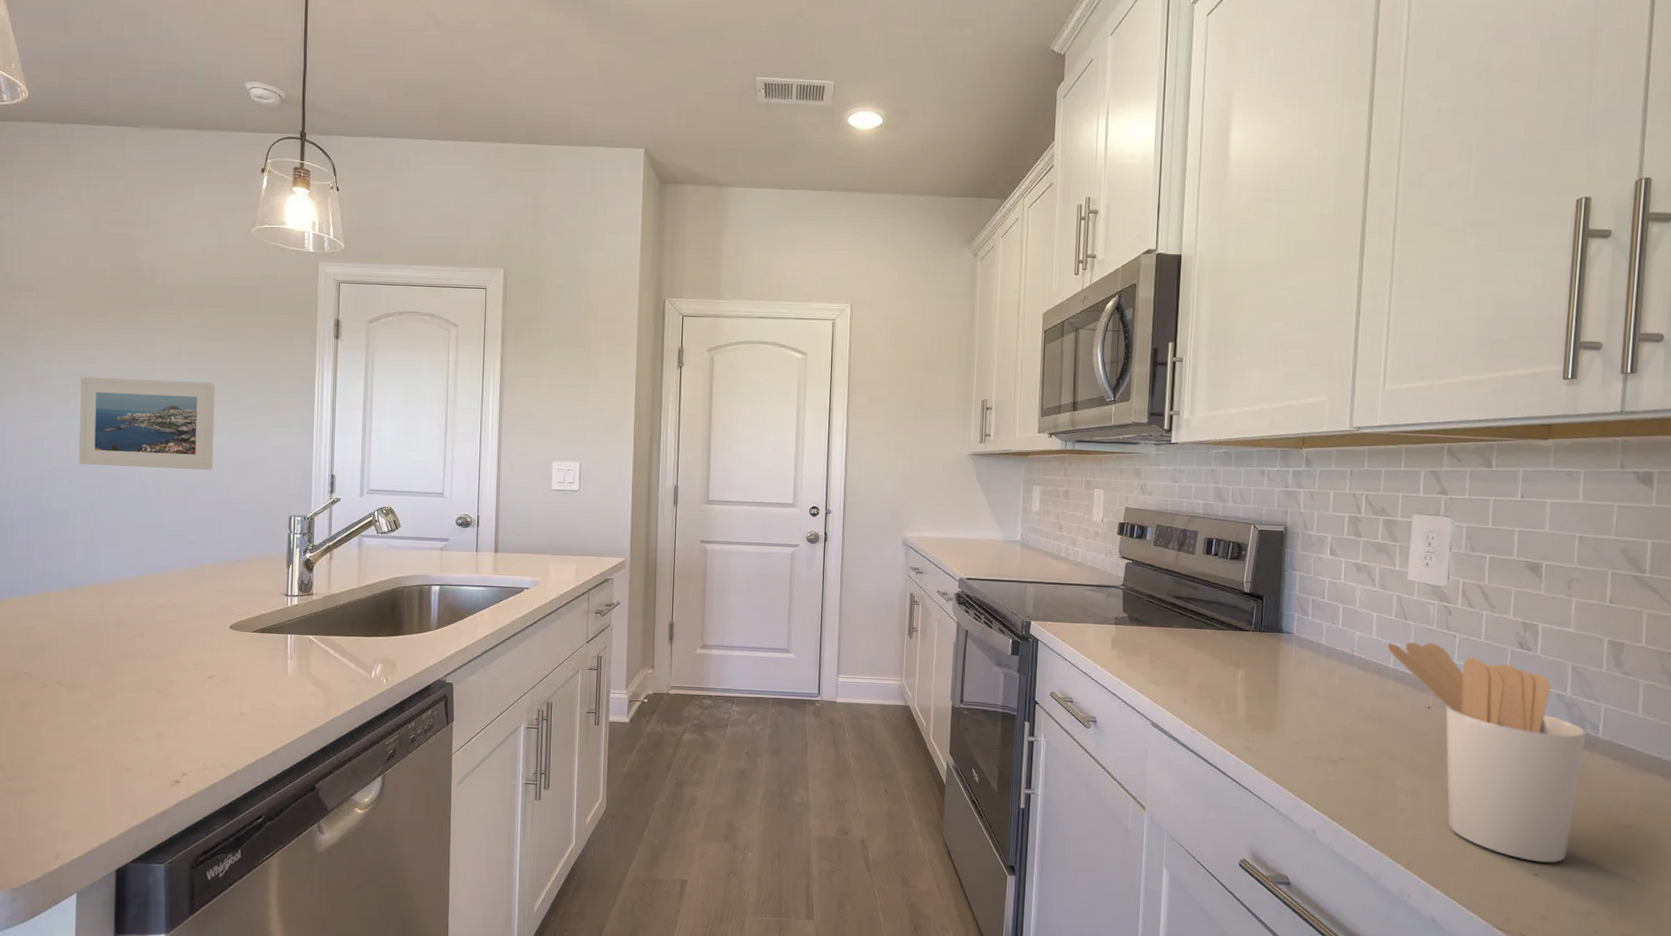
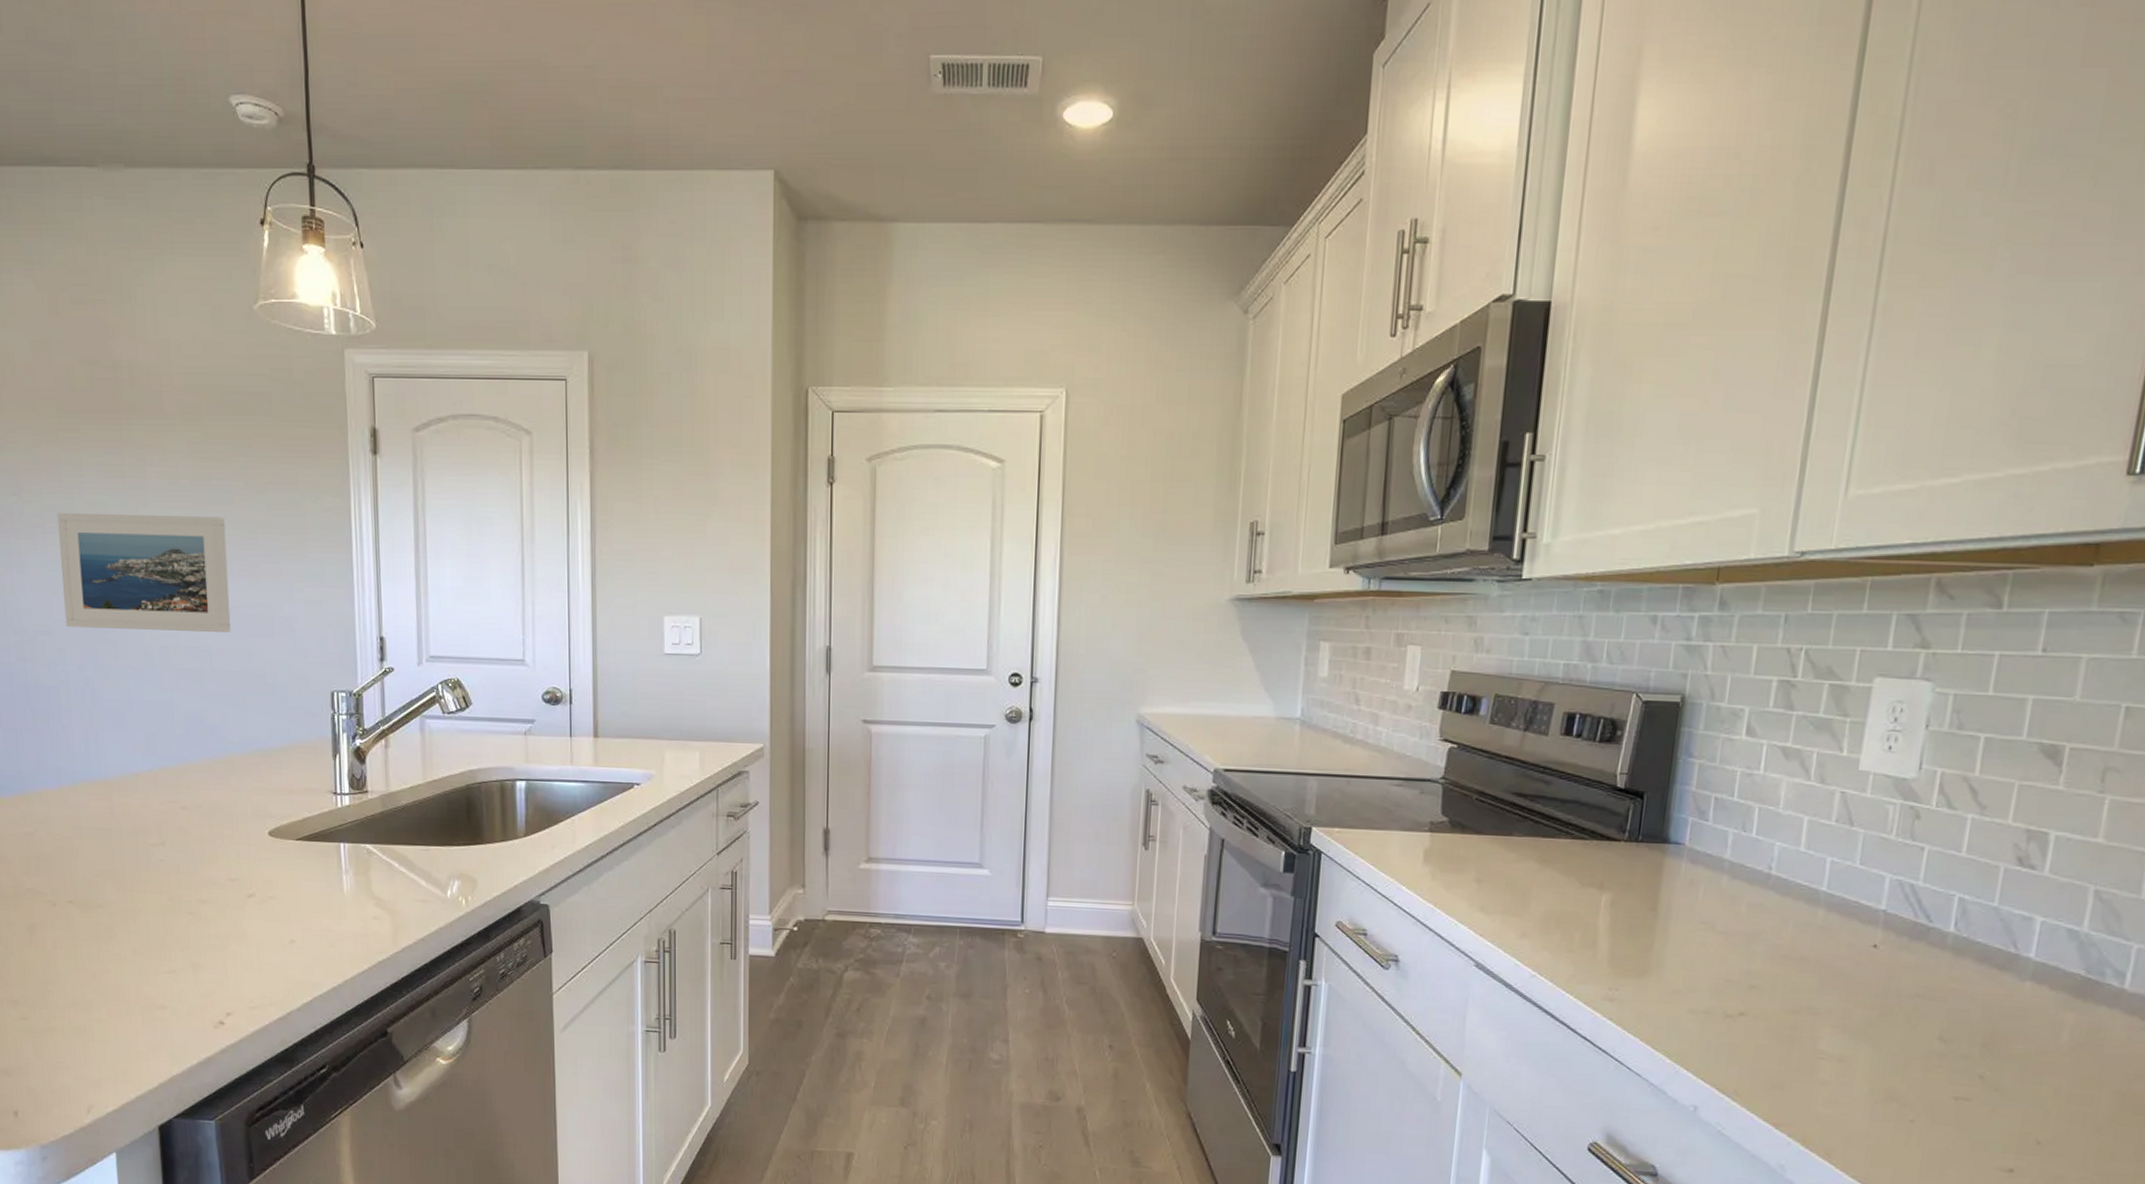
utensil holder: present [1386,642,1587,863] -> none [1819,856,2106,1156]

